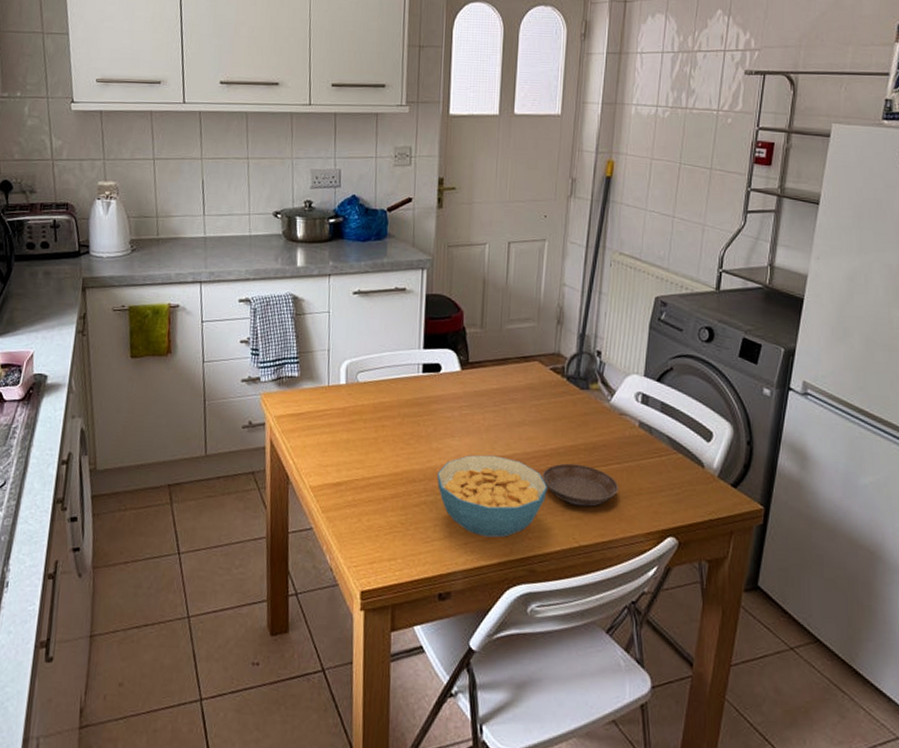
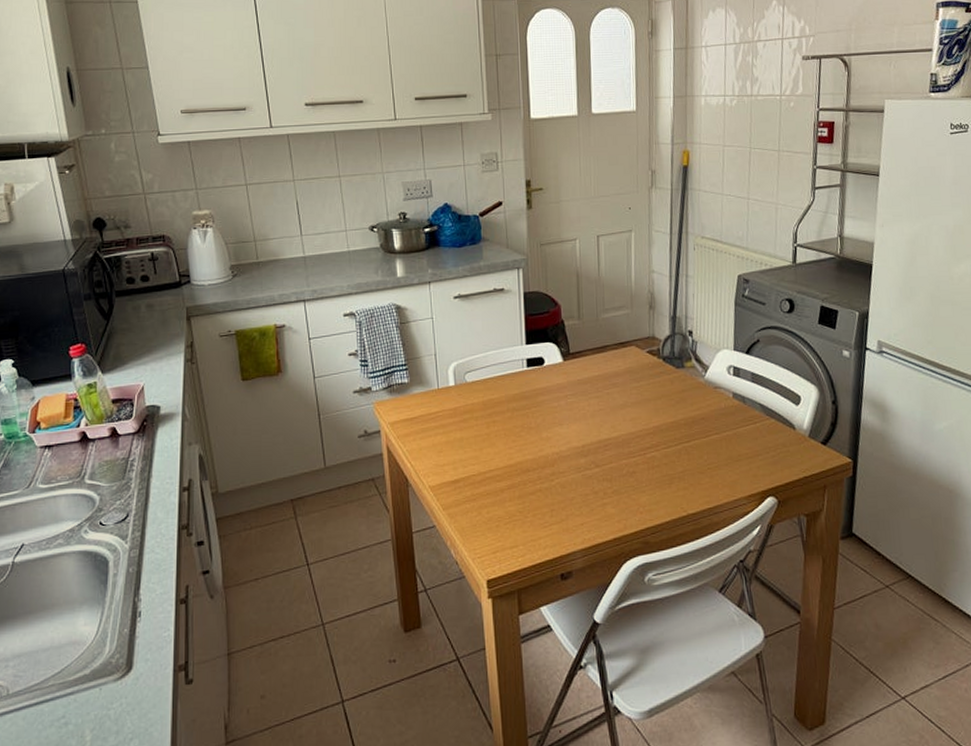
cereal bowl: present [437,455,547,538] -> none [549,438,654,516]
saucer: present [542,463,619,507] -> none [647,438,720,477]

